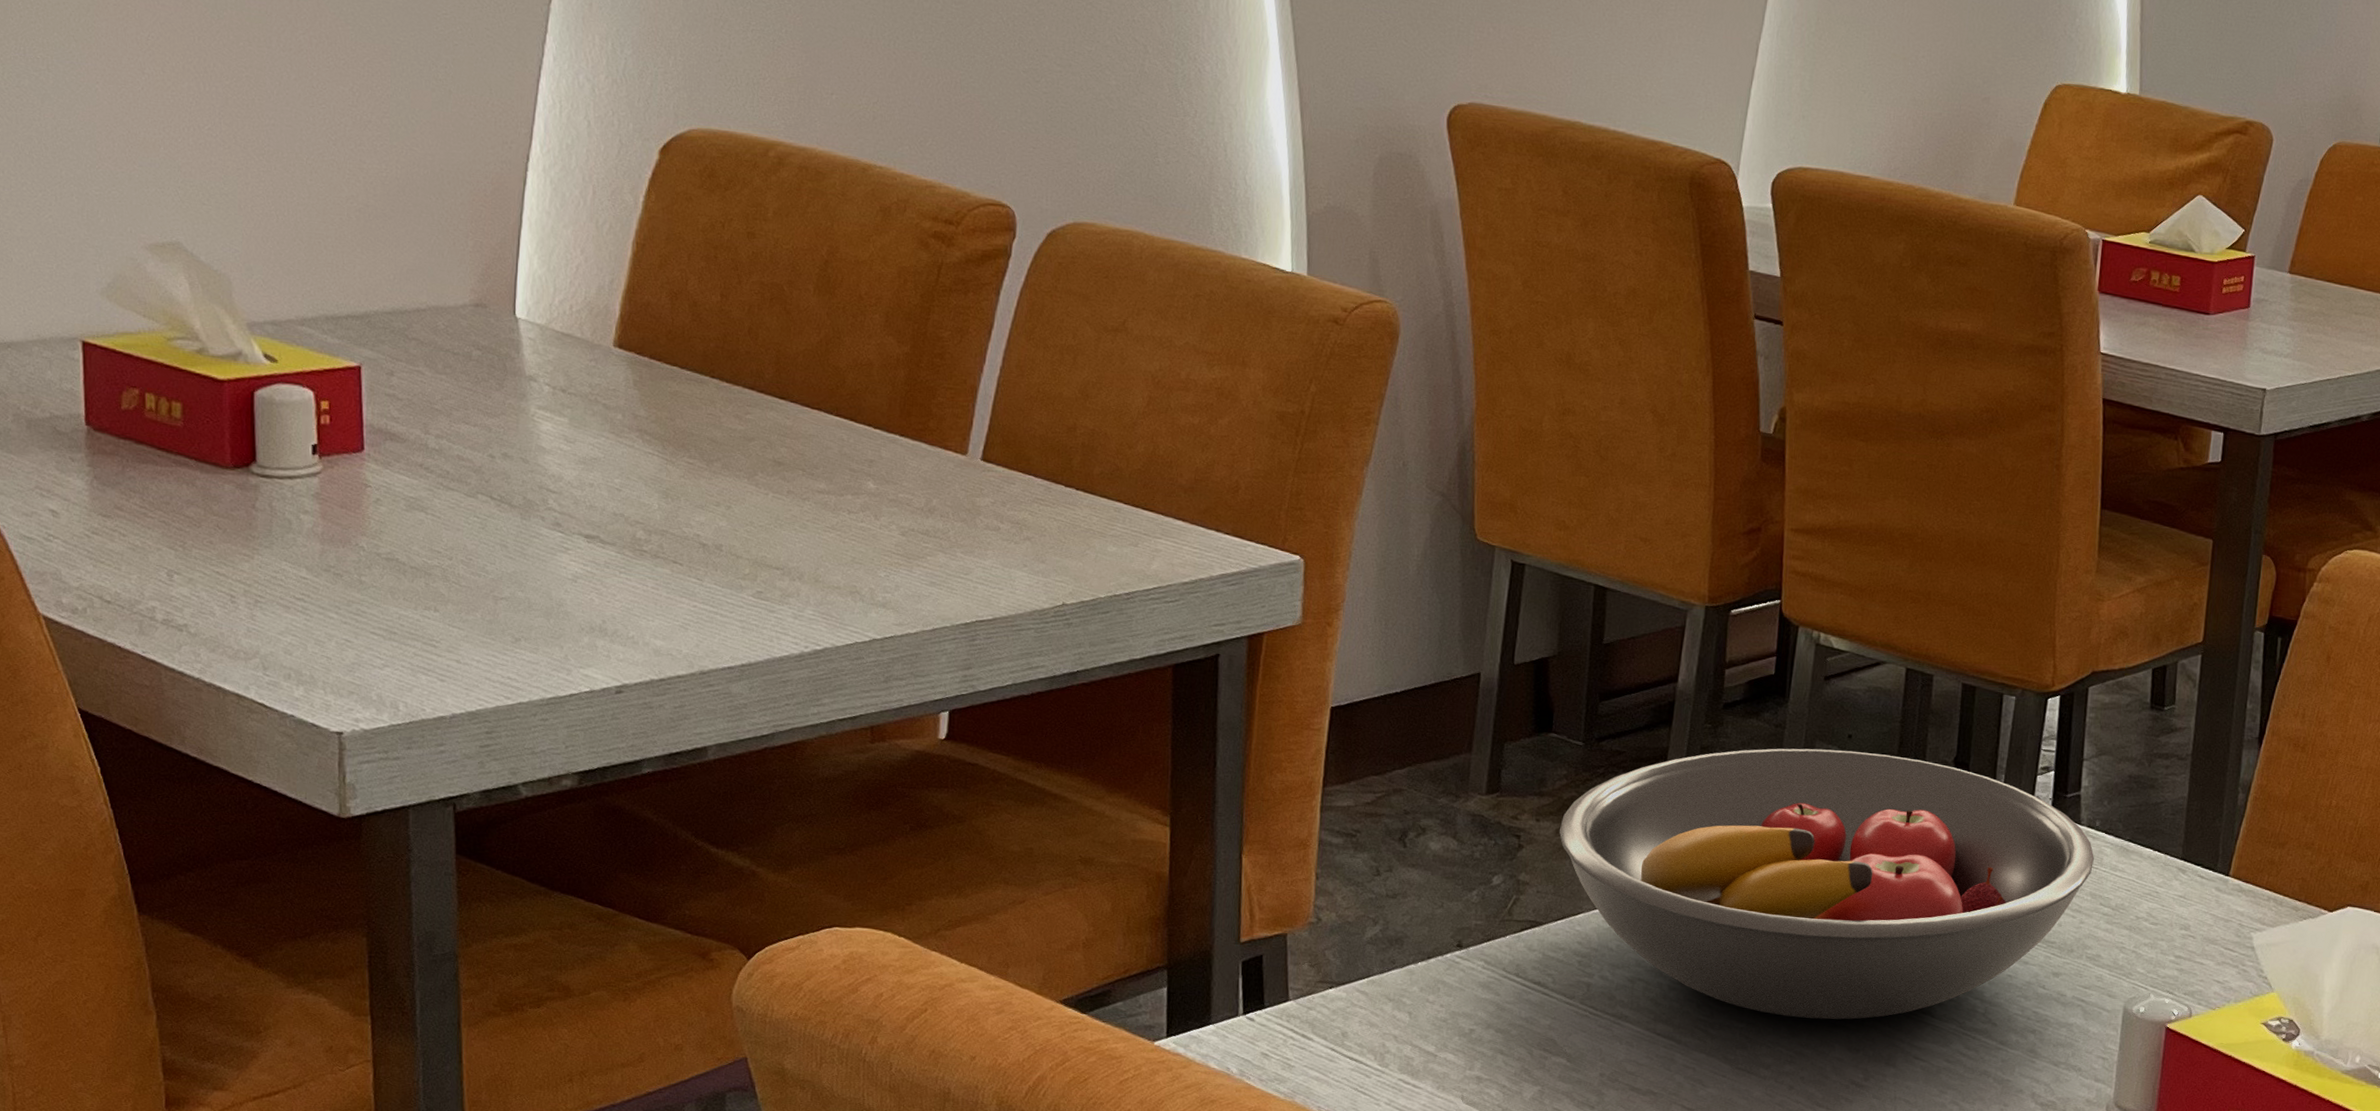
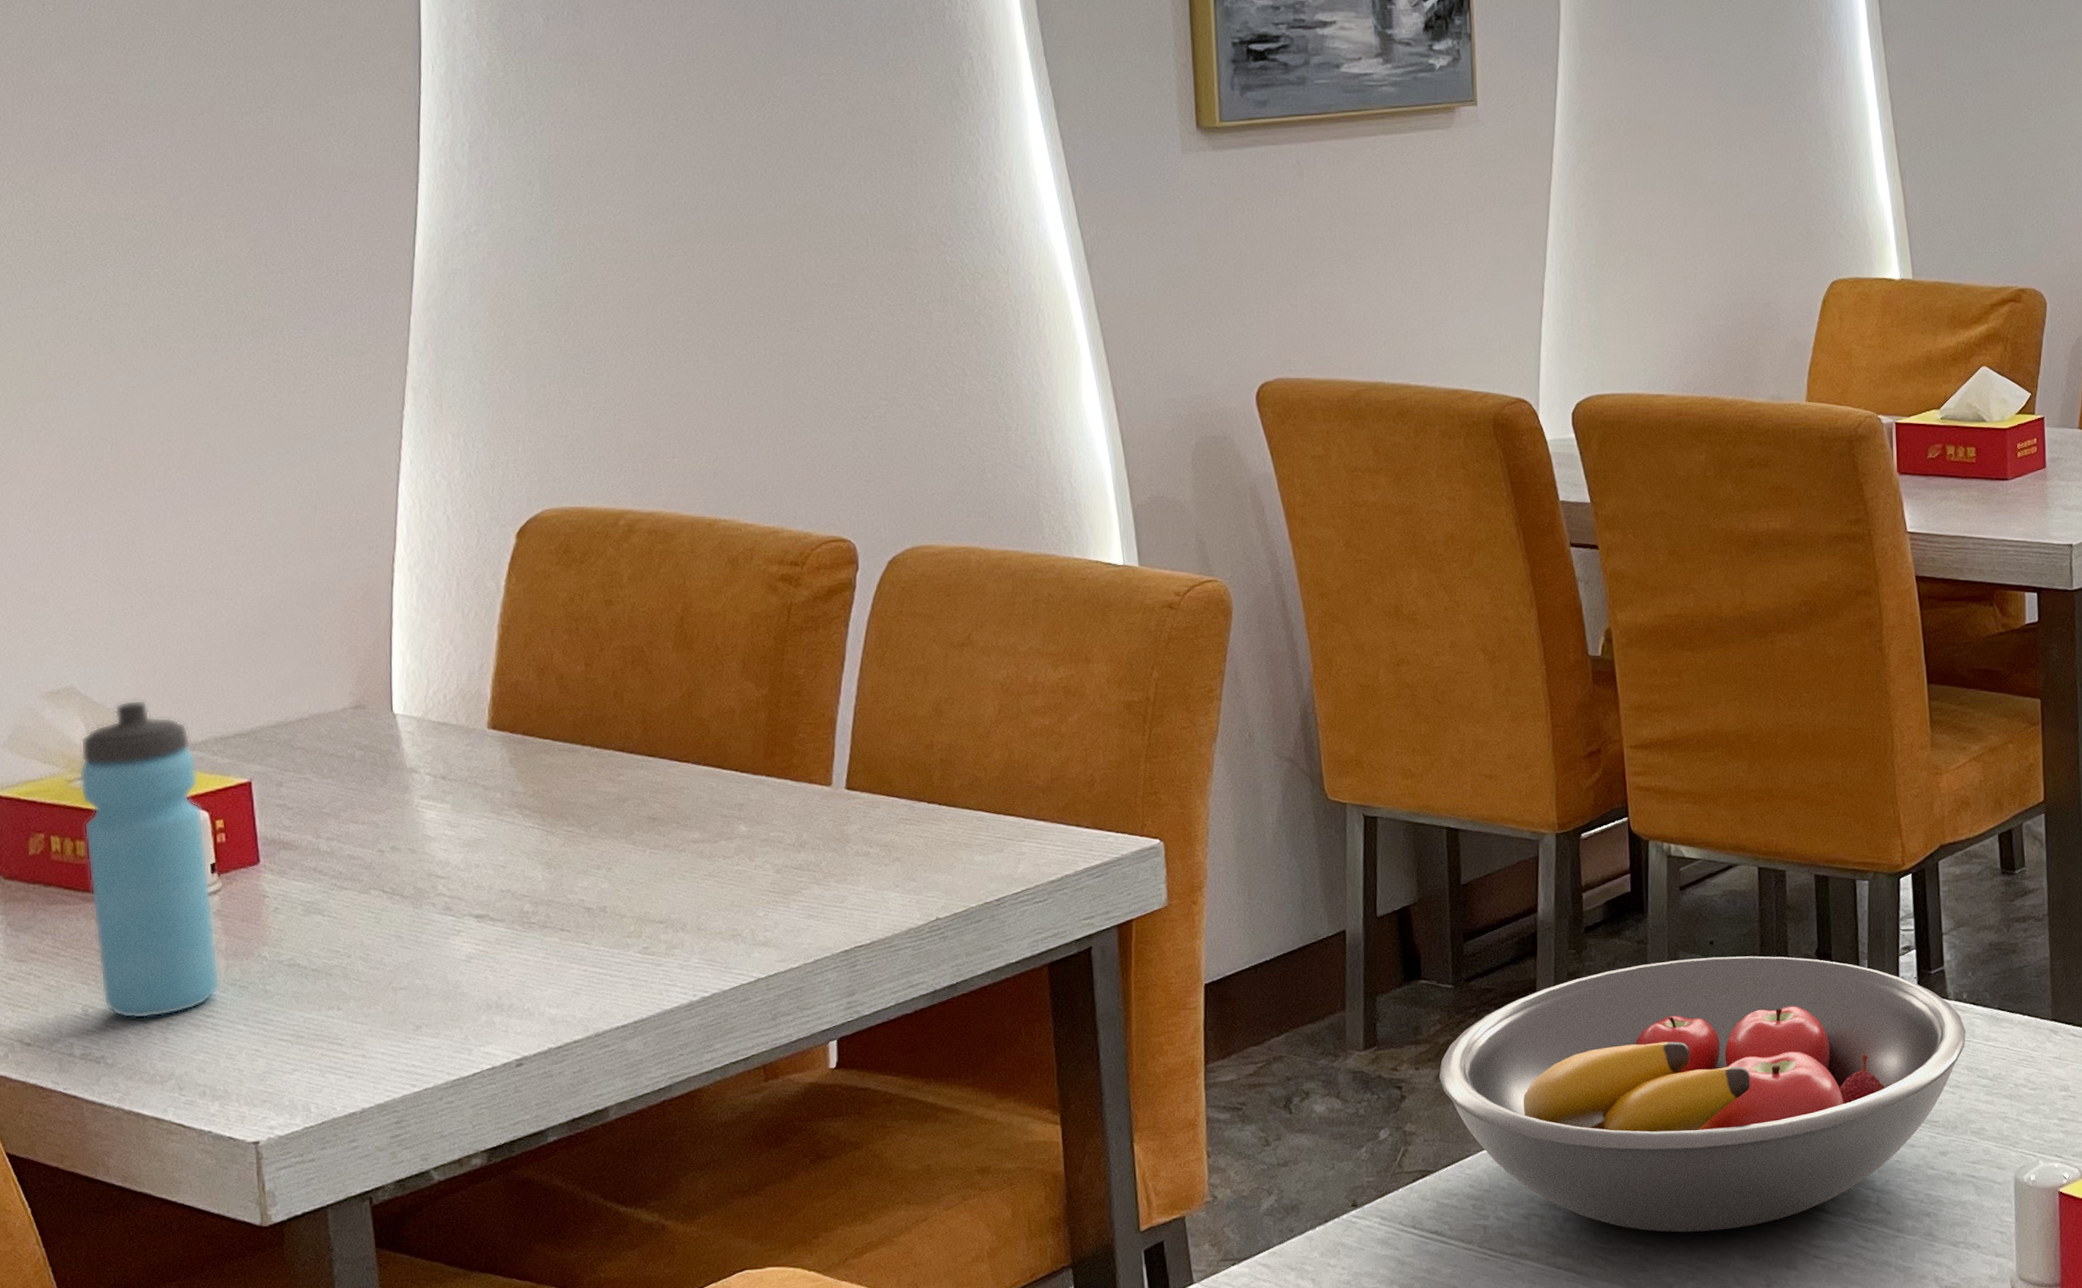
water bottle: none [179,264,314,593] -> present [78,700,220,1019]

